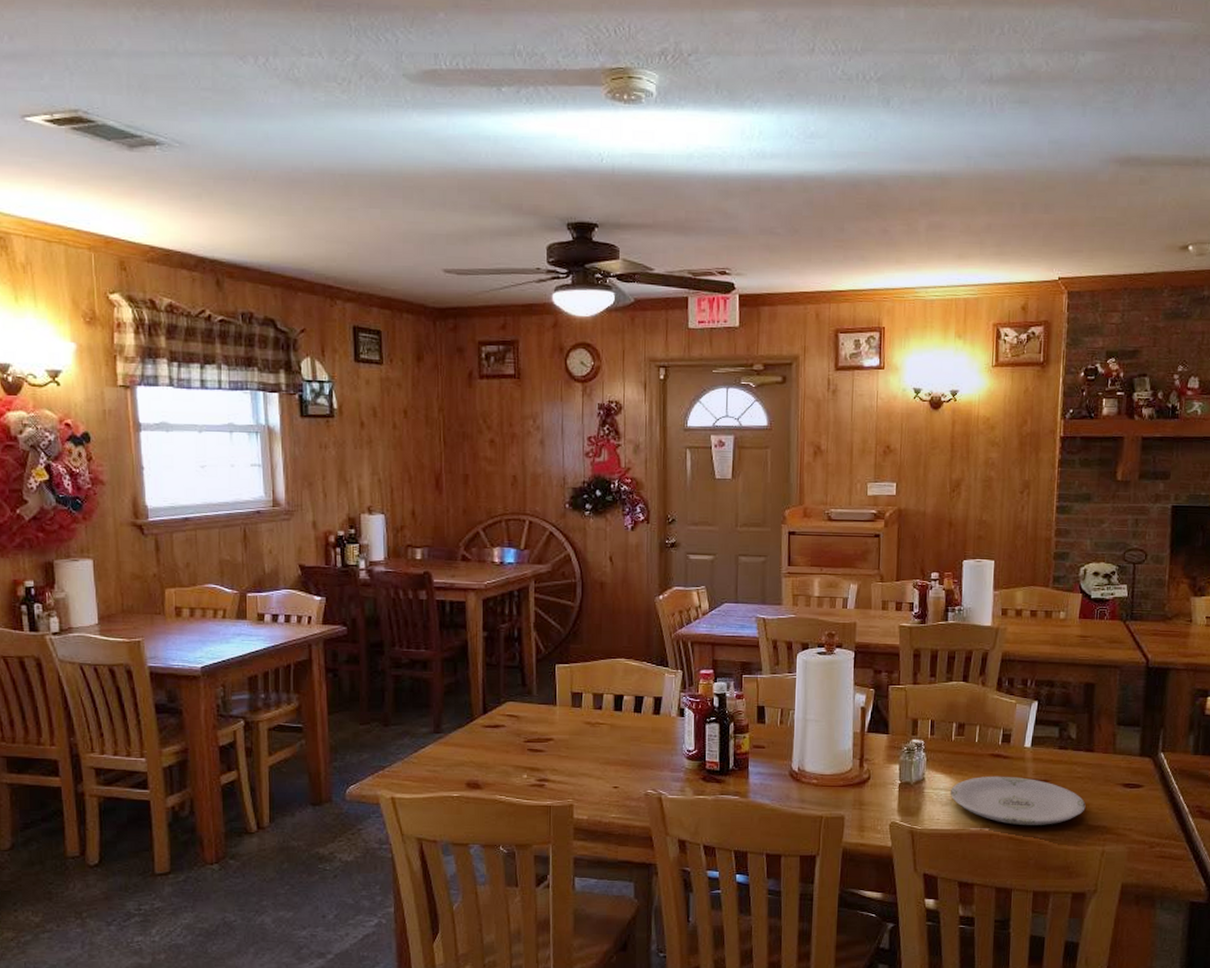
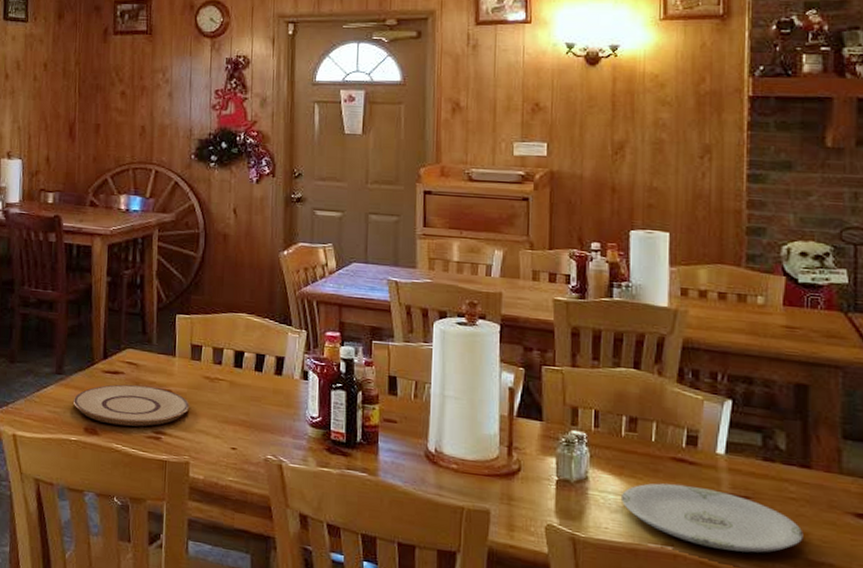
plate: none [454,736,571,778] -> present [74,384,189,427]

